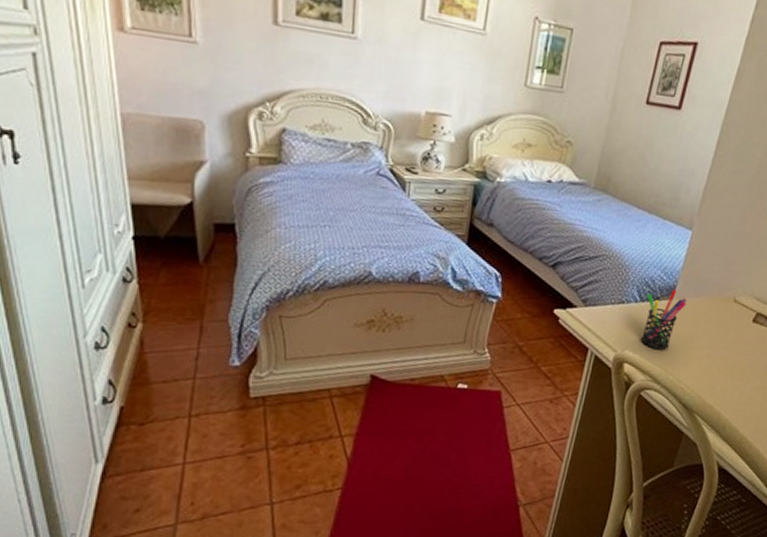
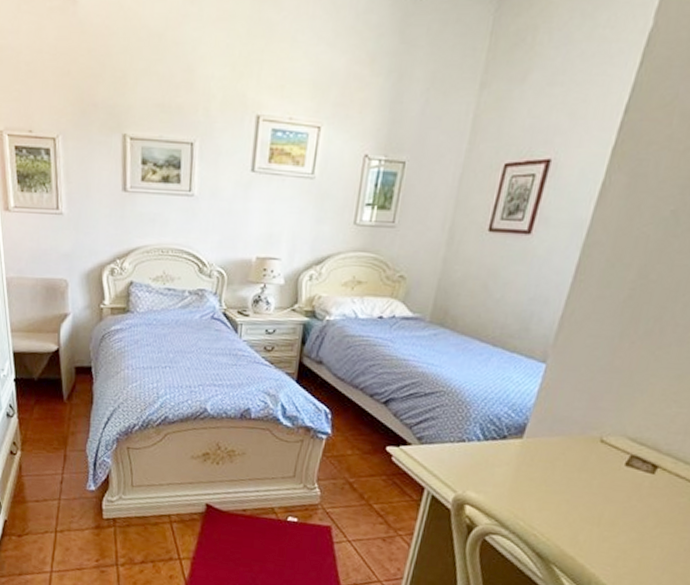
pen holder: present [641,289,687,350] -> none [485,427,541,493]

